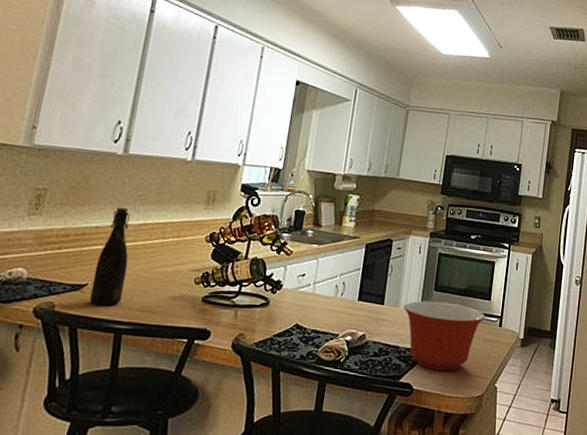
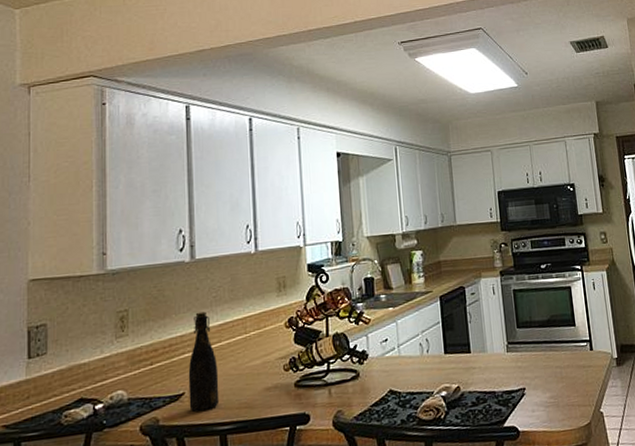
mixing bowl: present [403,301,485,371] -> none [490,337,574,408]

